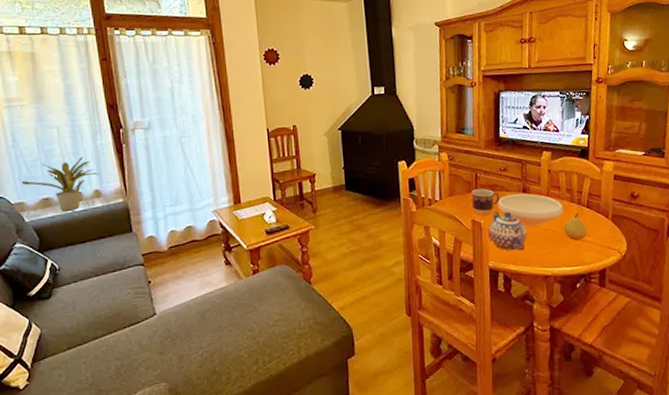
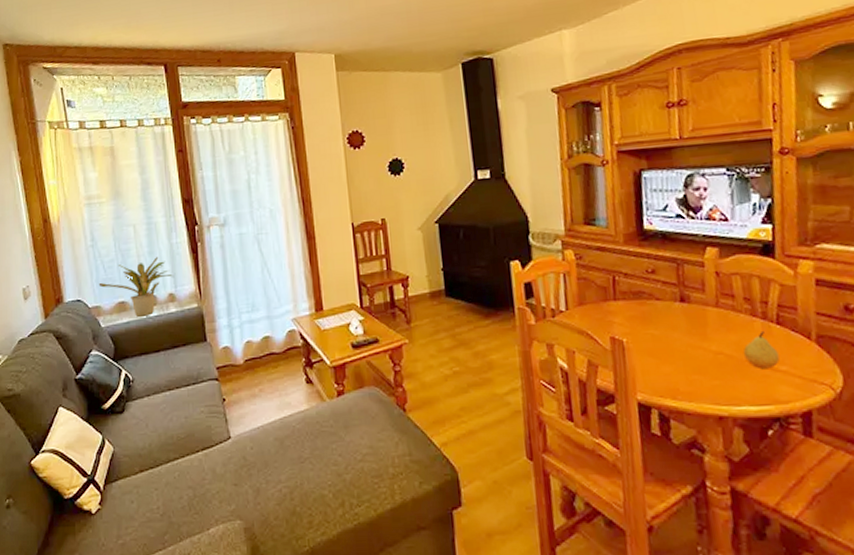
cup: present [471,188,500,216] -> none [608,296,648,333]
teapot: present [488,211,527,251] -> none [633,326,690,381]
bowl: present [497,193,564,227] -> none [645,303,742,350]

